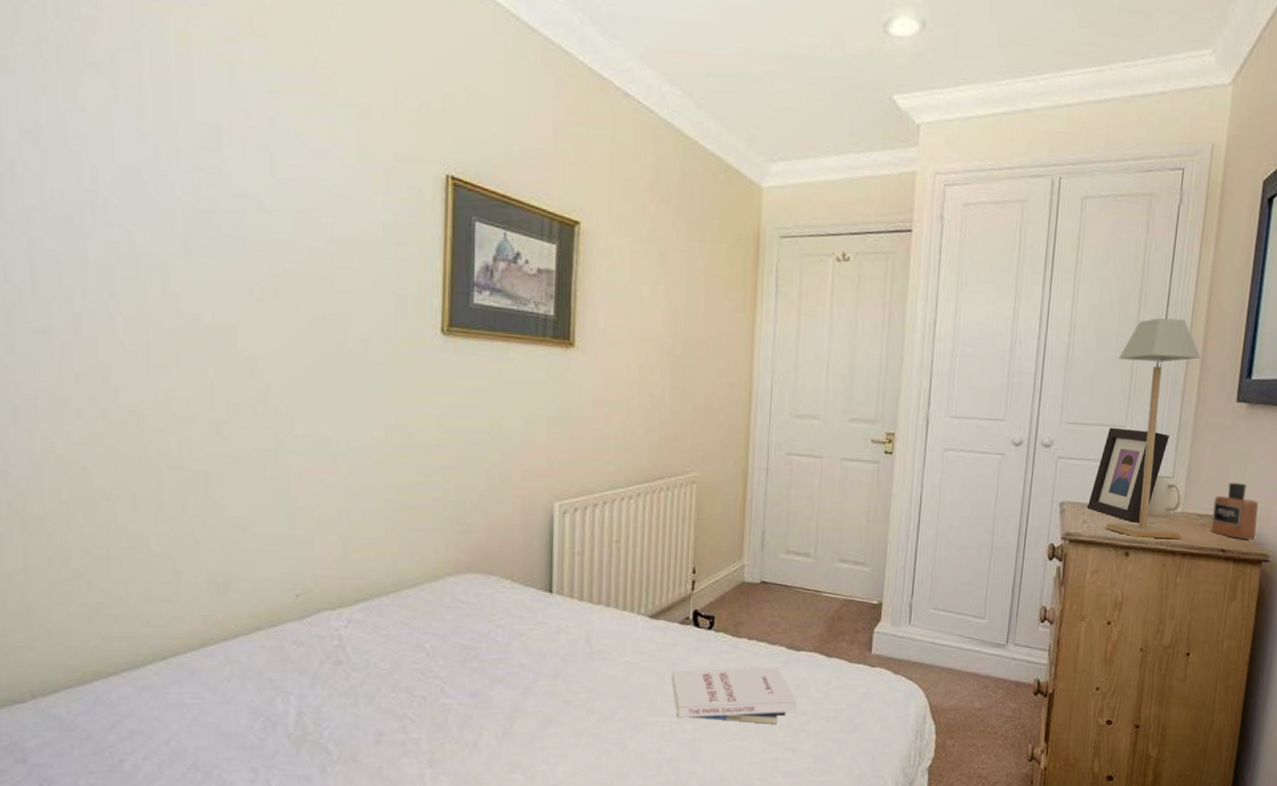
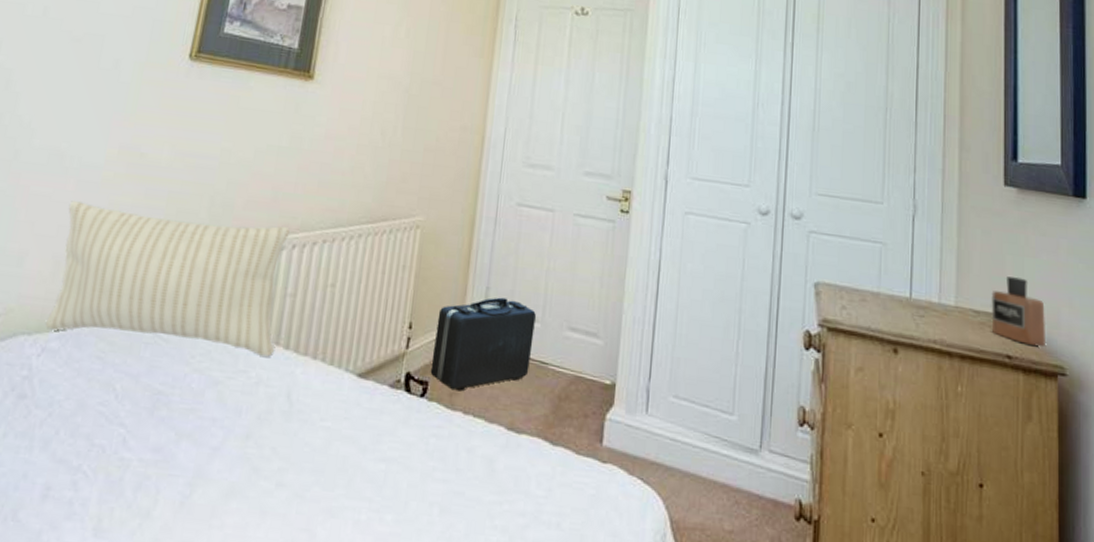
pillow: none [345,485,570,609] -> present [45,201,290,357]
books: present [671,667,796,724] -> none [374,443,514,525]
suitcase: none [715,539,809,622] -> present [430,297,536,392]
picture frame: present [1088,427,1169,524] -> none [846,203,932,316]
table lamp: present [1104,318,1201,540] -> none [866,91,961,339]
mug: present [1147,475,1183,518] -> none [915,261,954,312]

